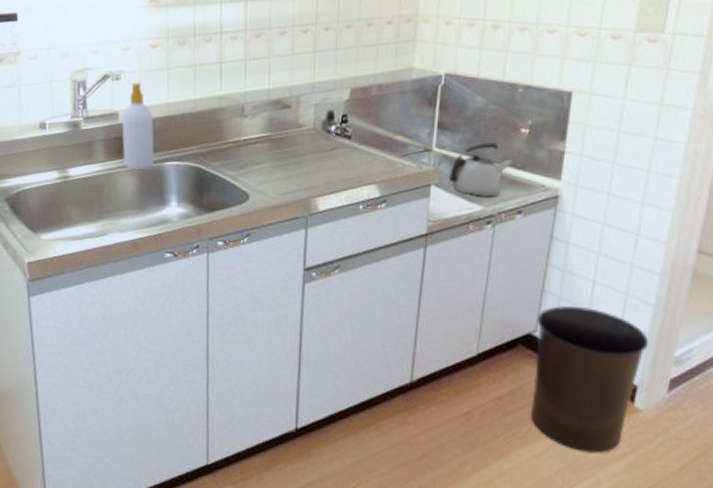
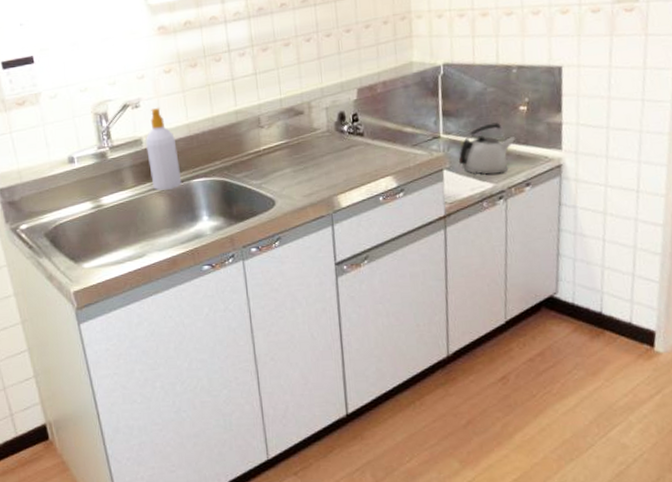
waste bin: present [530,306,648,453] -> none [556,265,661,399]

